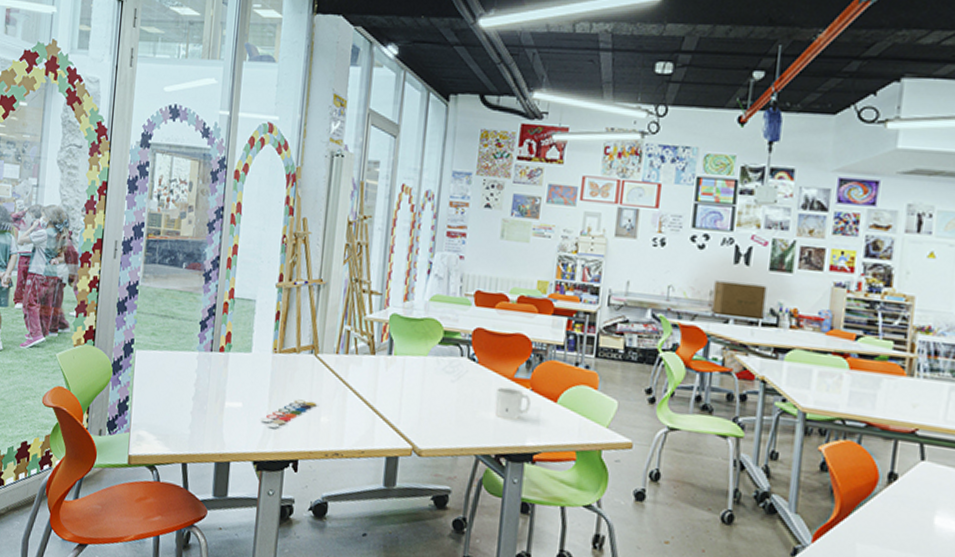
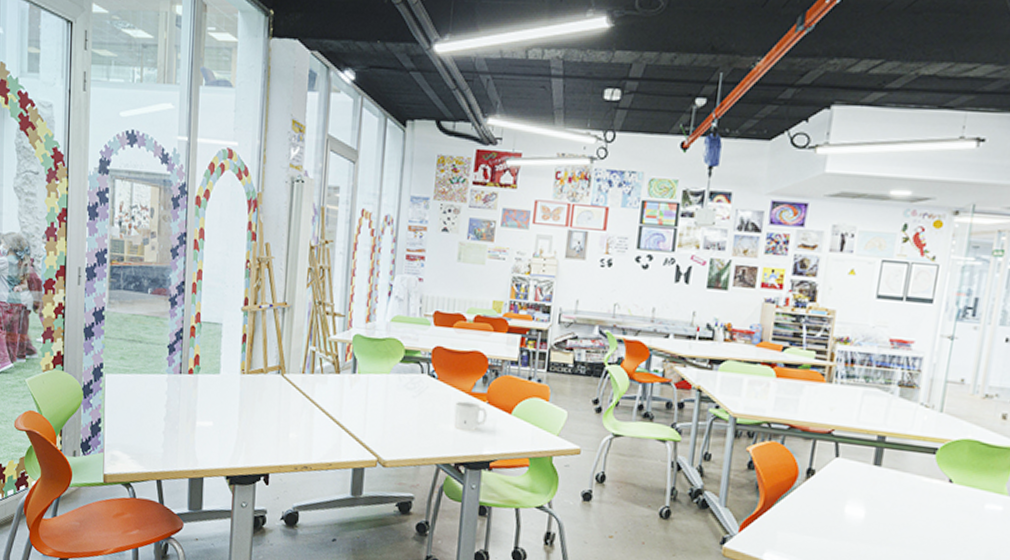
paint palette: present [259,399,317,429] -> none [230,417,285,445]
box: present [711,280,767,321] -> none [653,298,705,335]

